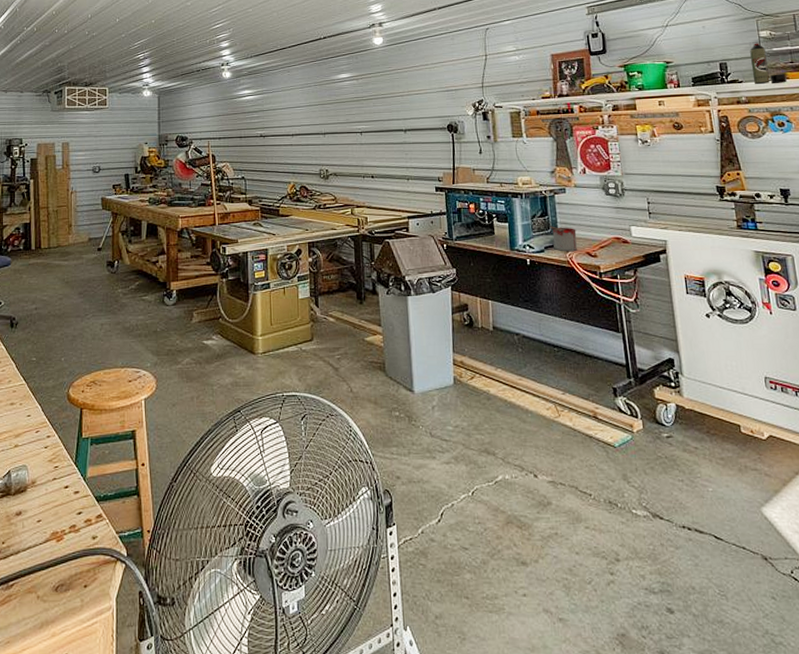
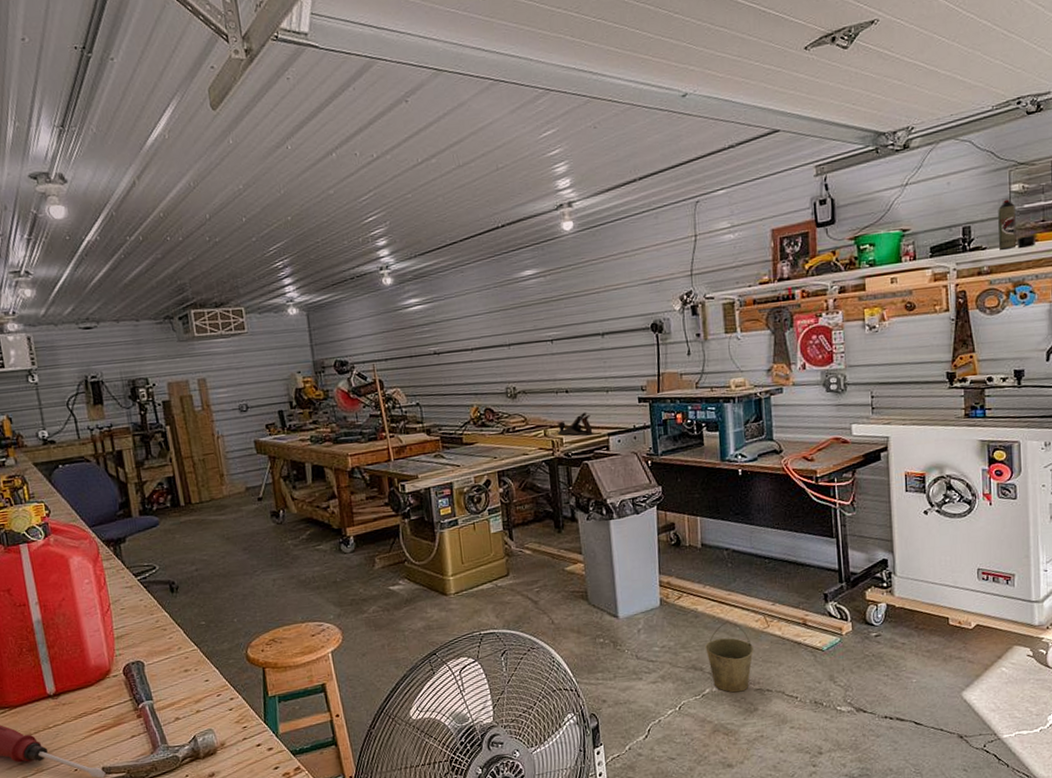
hand plane: none [363,196,395,217] -> present [557,411,593,436]
bucket: none [498,407,546,483] -> present [705,621,755,693]
paint can: present [549,226,577,252] -> none [764,431,793,458]

